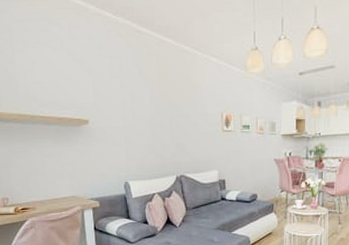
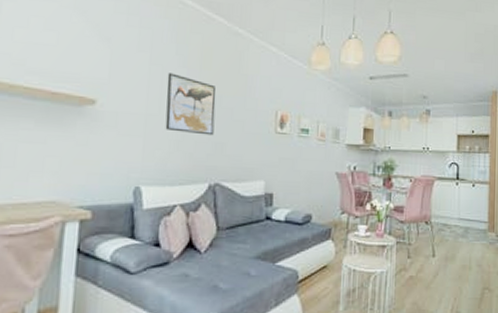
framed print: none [135,92,175,139] -> present [165,73,216,136]

